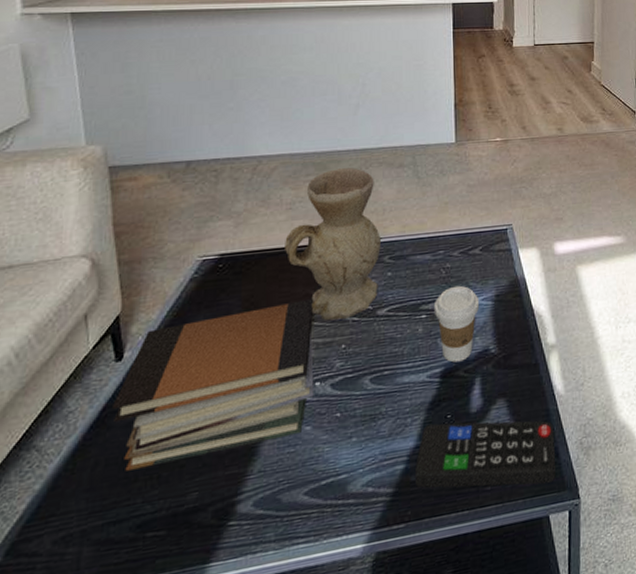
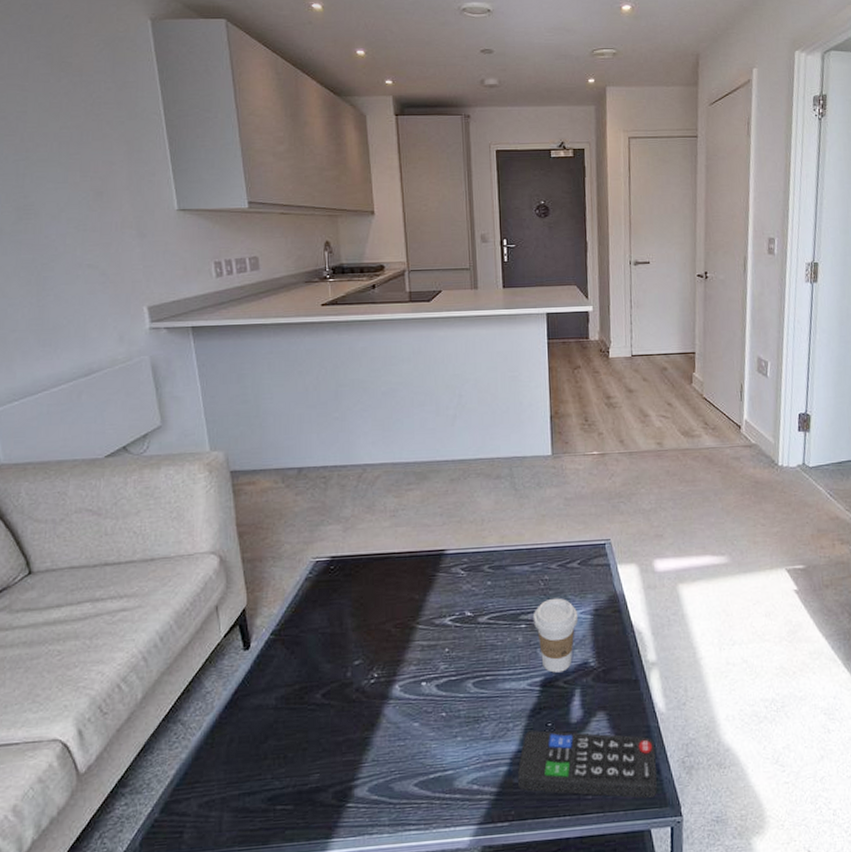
book stack: present [112,299,314,471] -> none [243,603,421,749]
vase: present [285,168,381,321] -> none [390,478,480,625]

